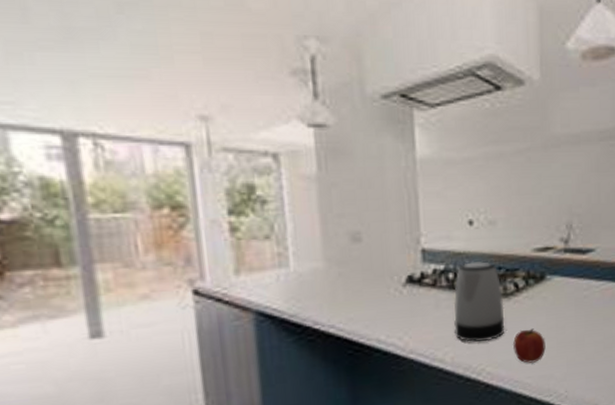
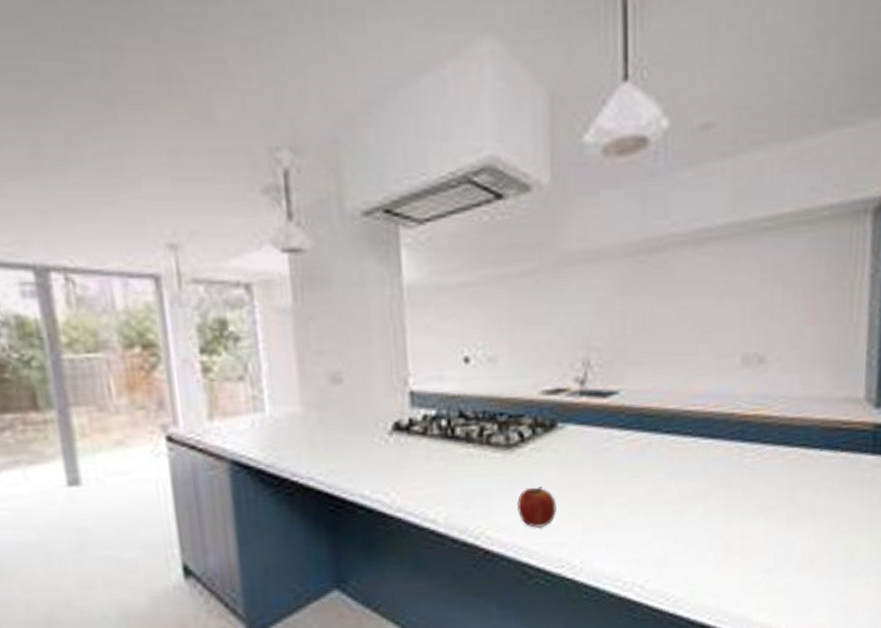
kettle: present [453,261,505,342] -> none [446,406,508,501]

